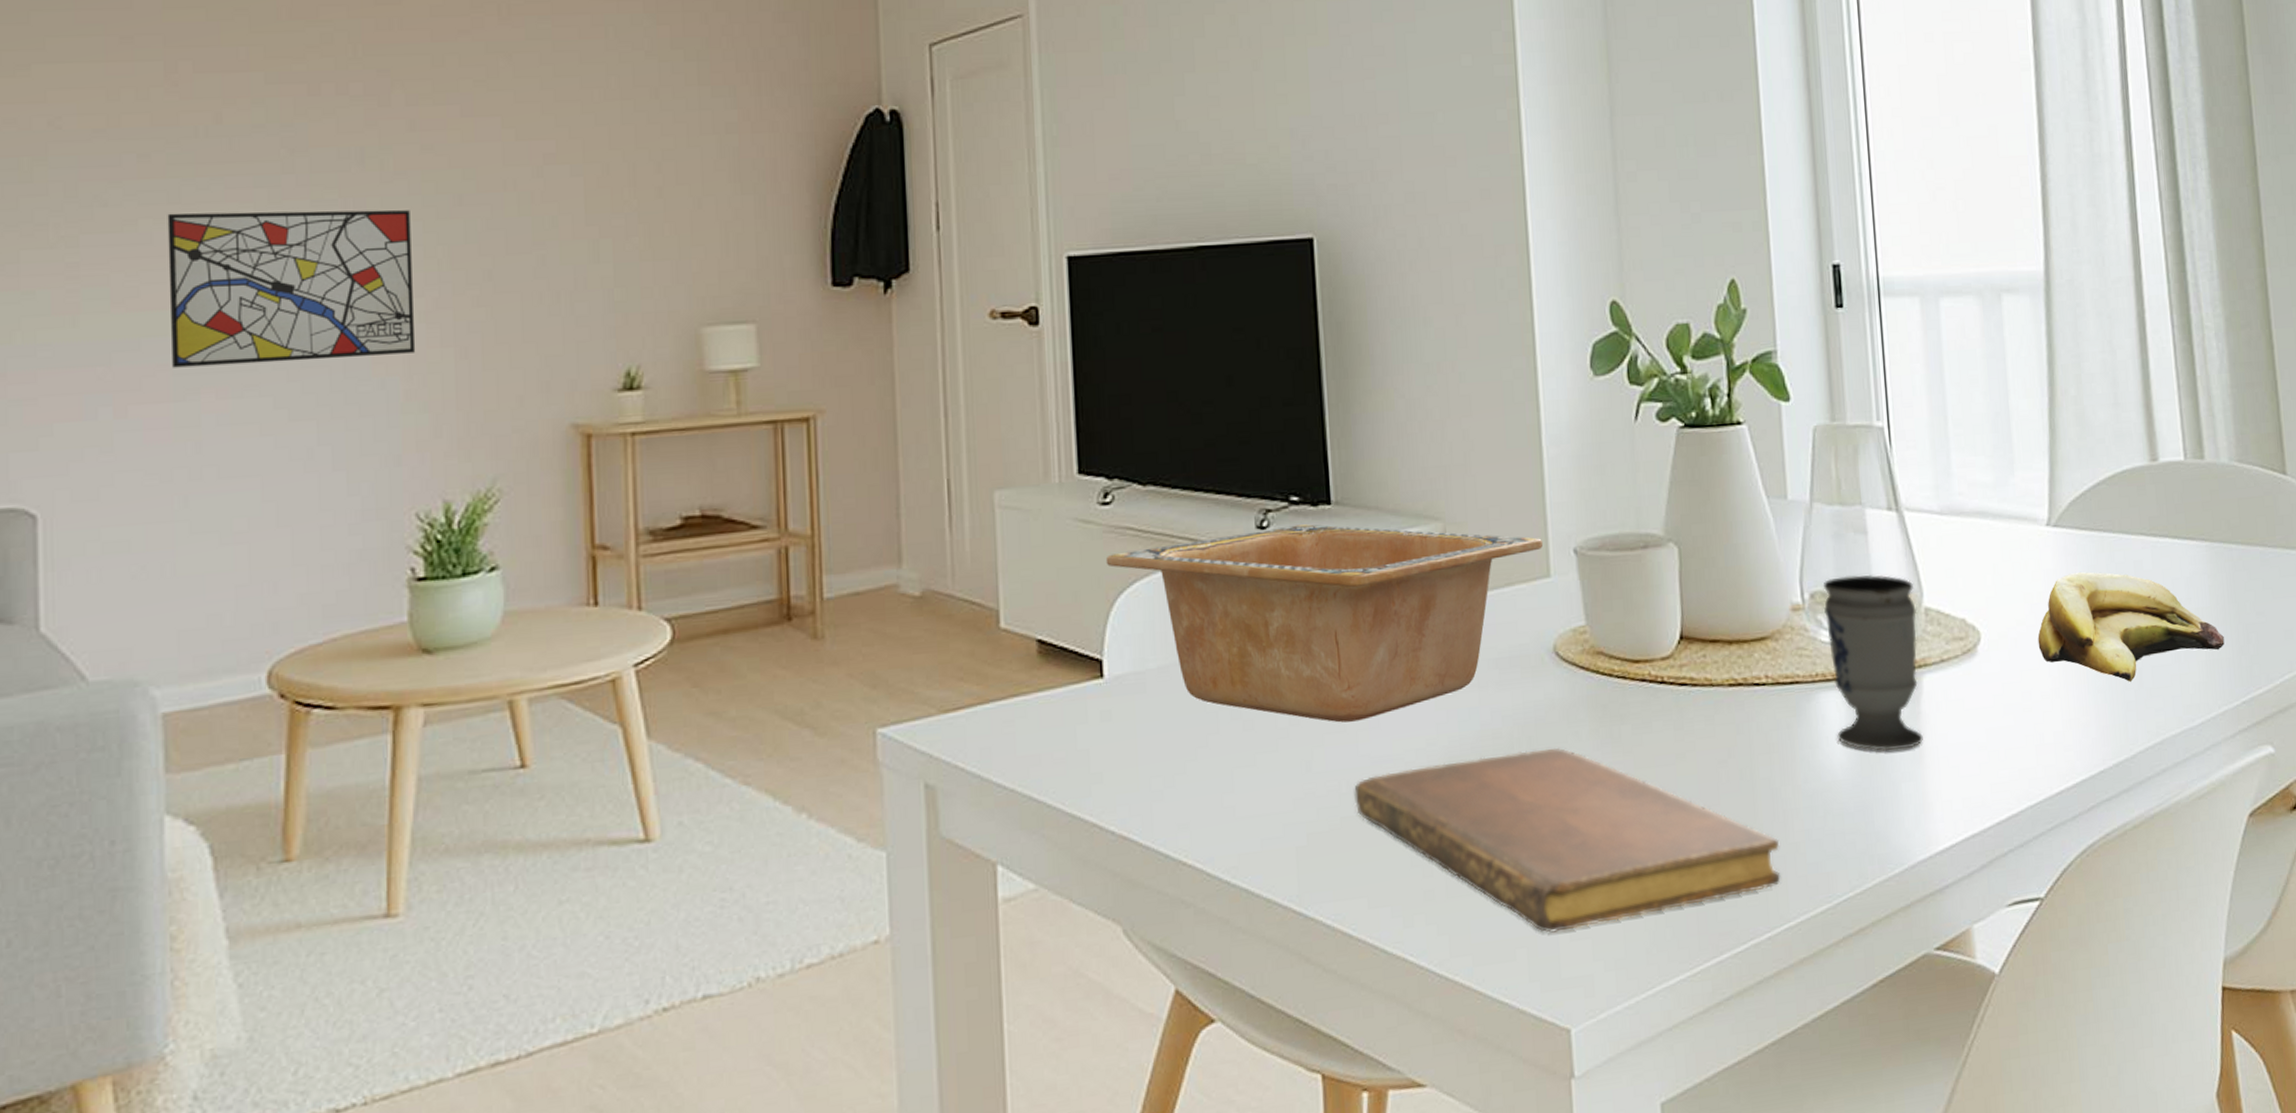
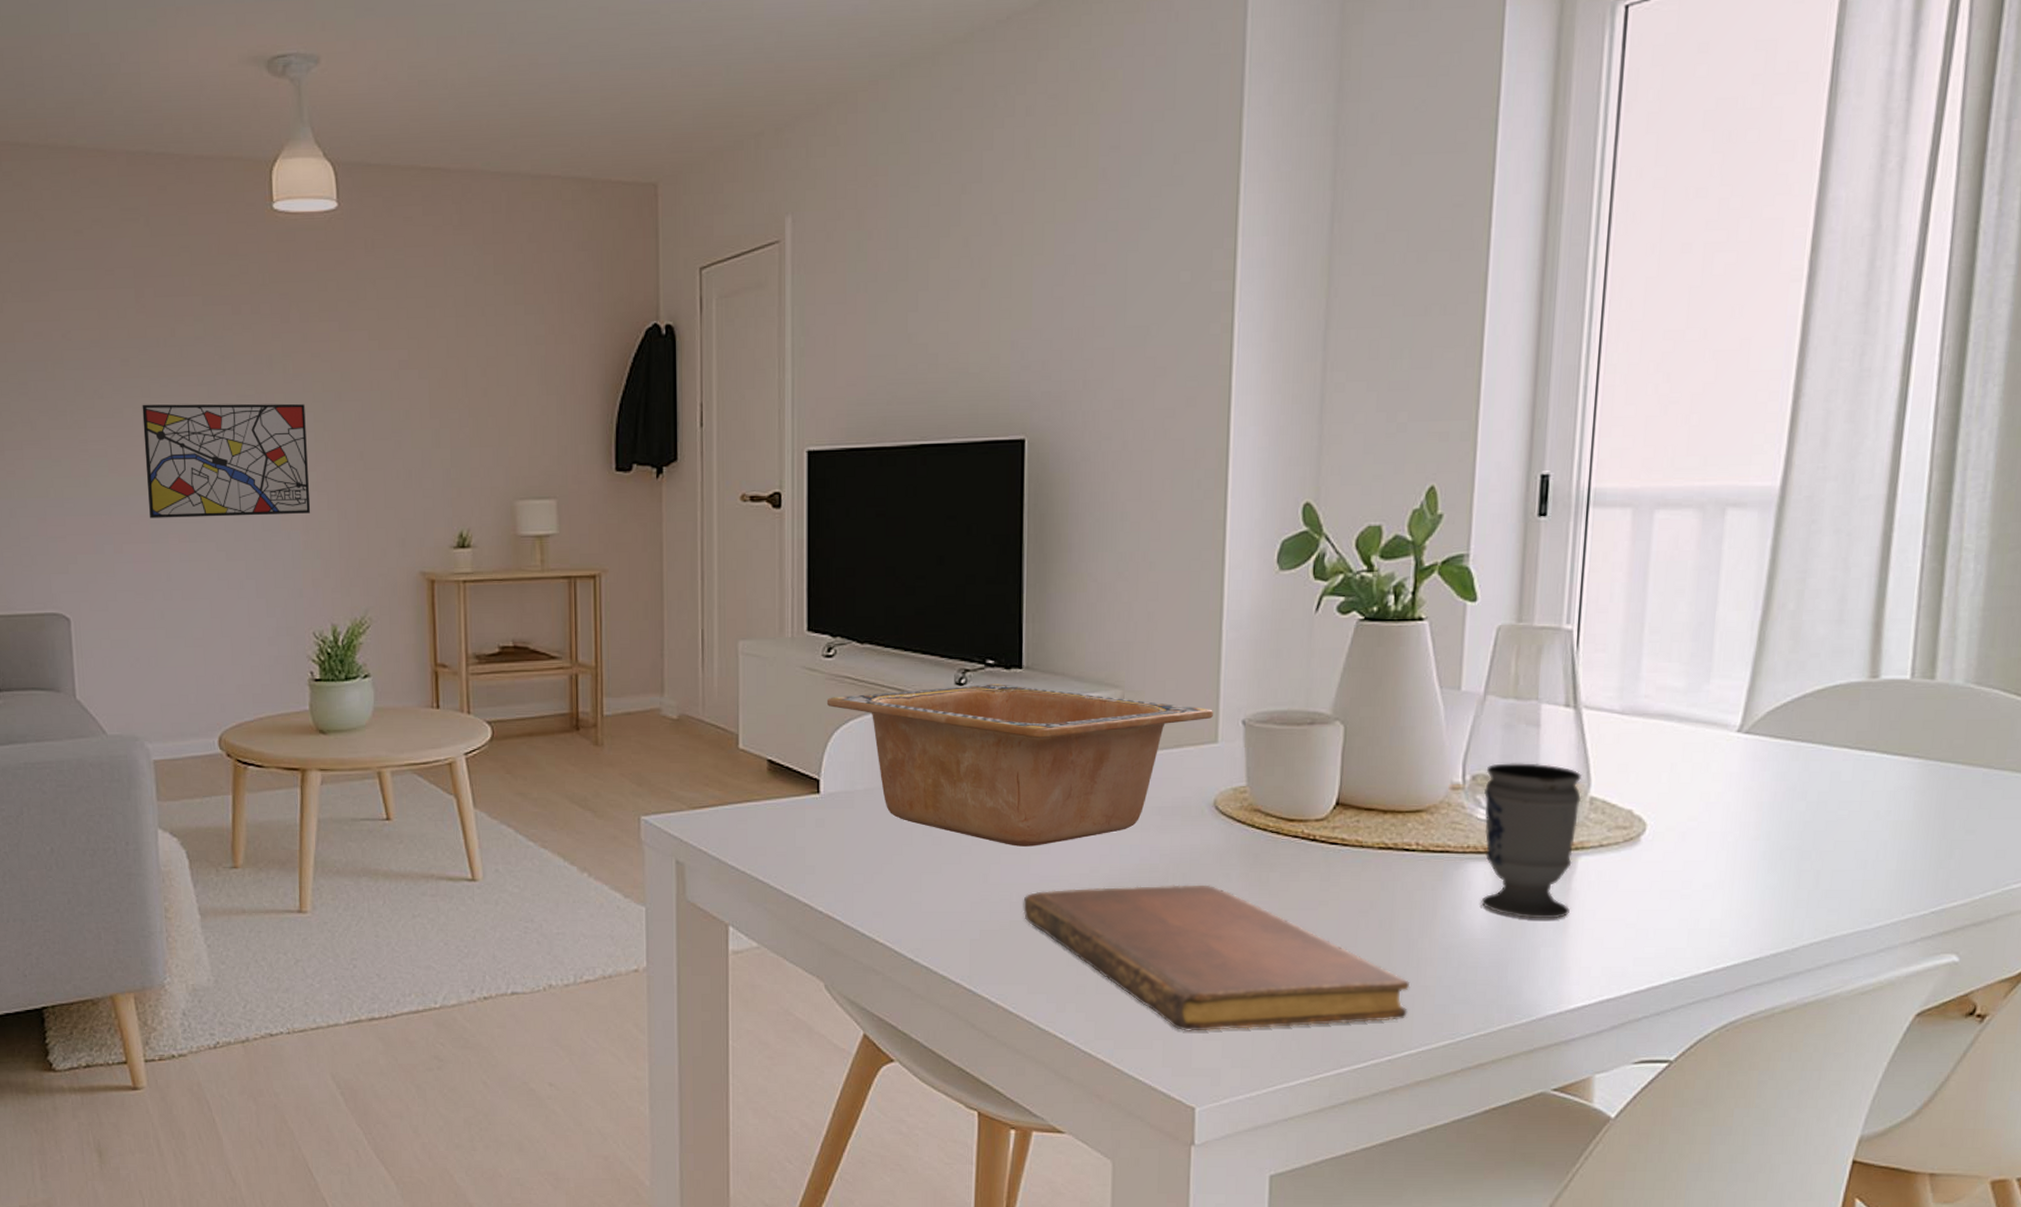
banana: present [2037,572,2225,682] -> none [1708,778,1922,882]

